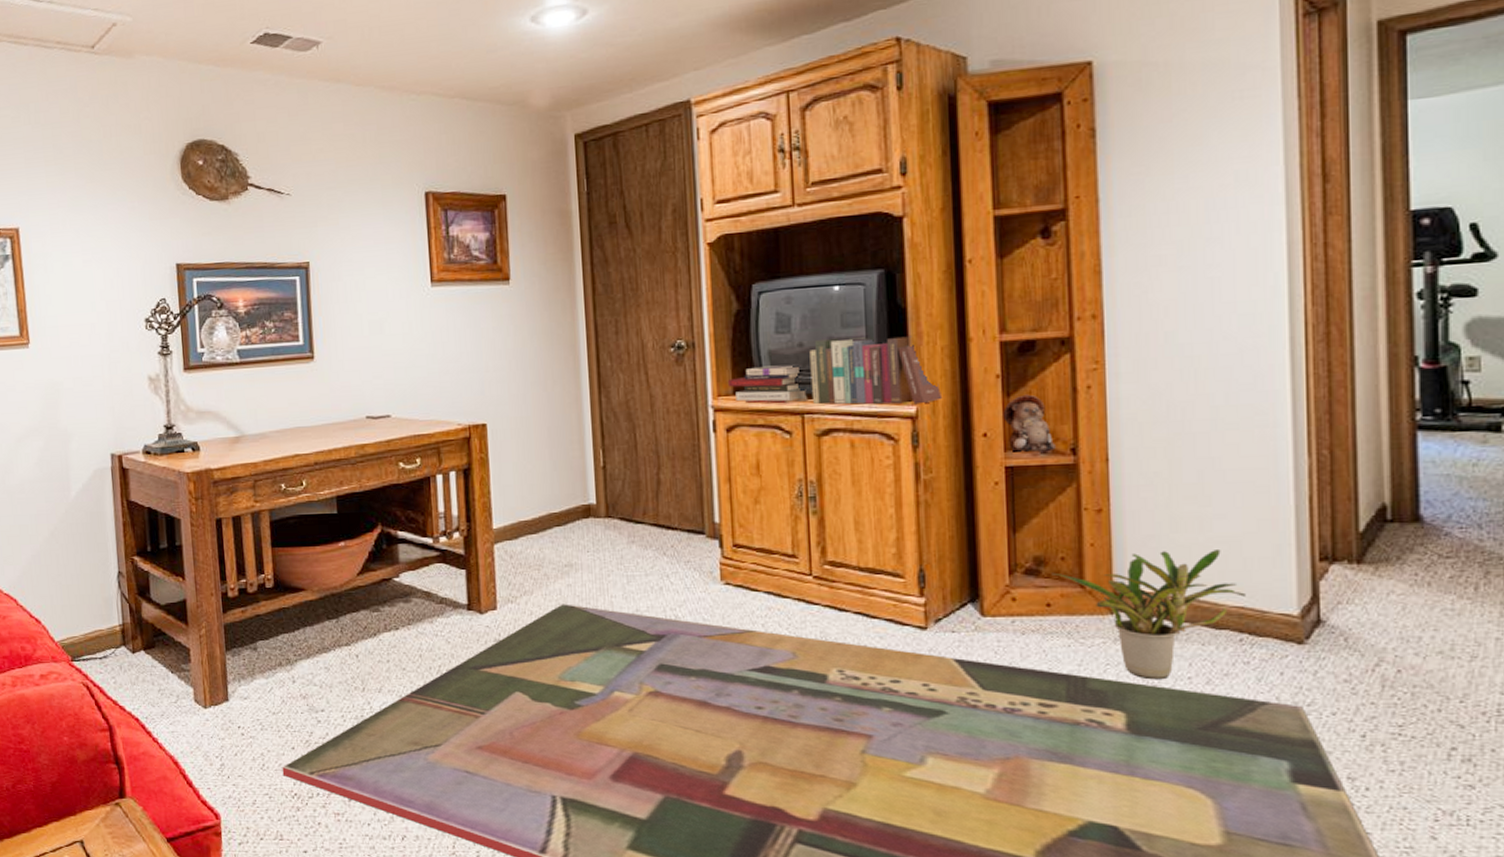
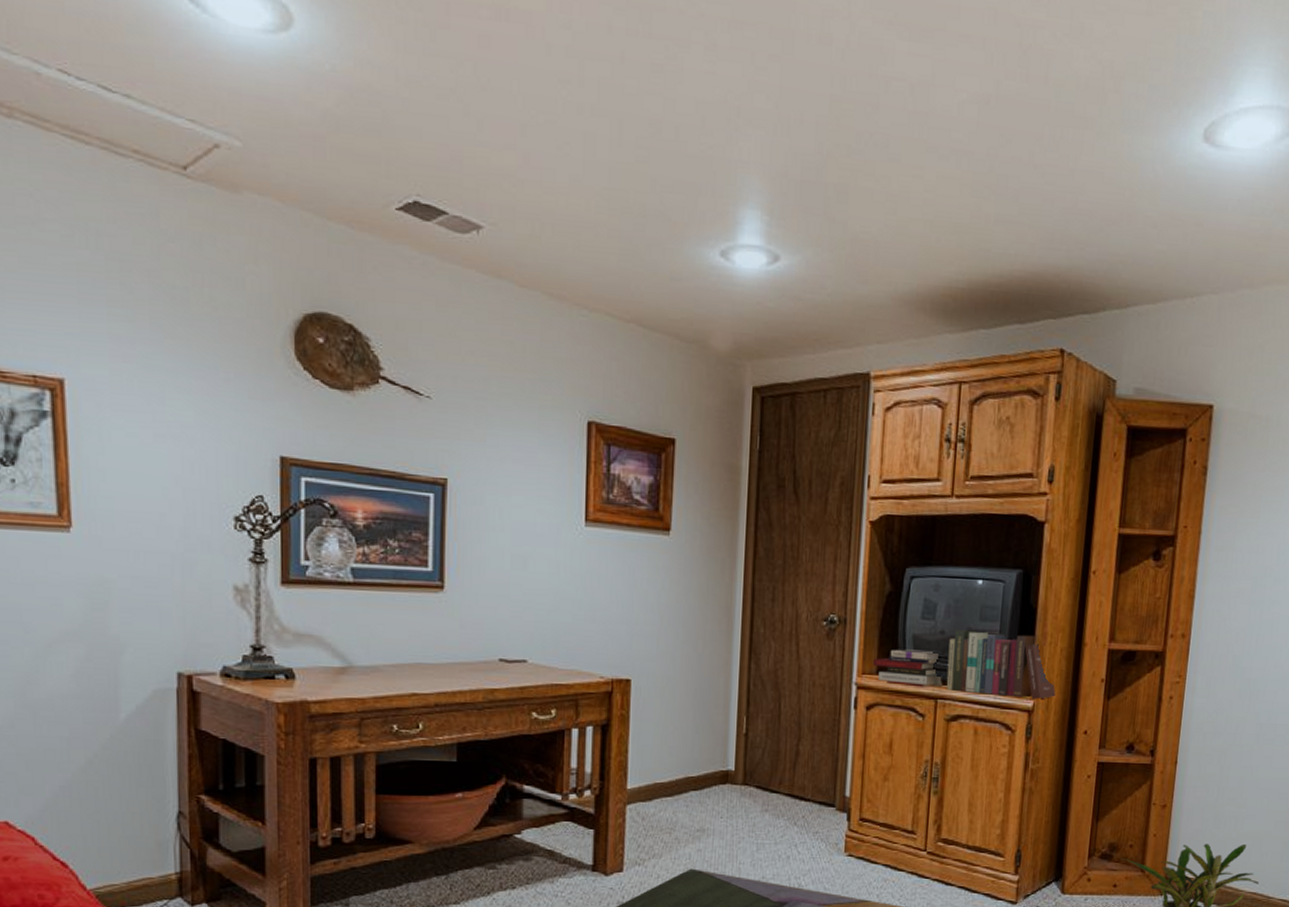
figurine: present [1003,394,1056,453] -> none [1102,699,1139,752]

